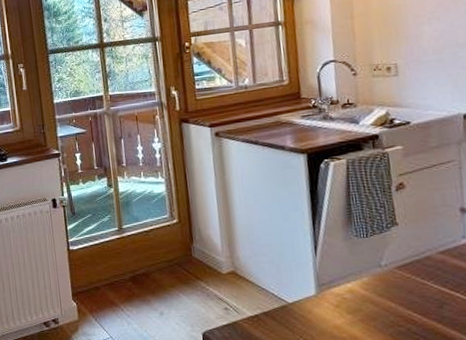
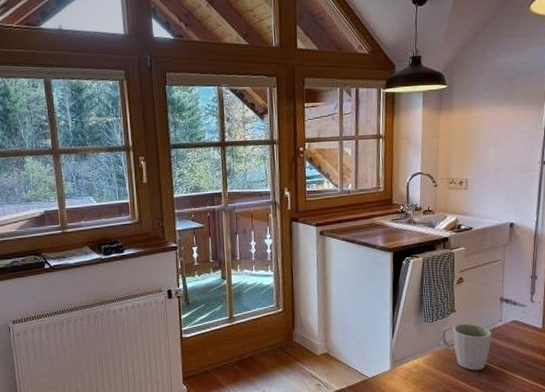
mug: none [380,239,454,300] -> present [441,323,492,370]

